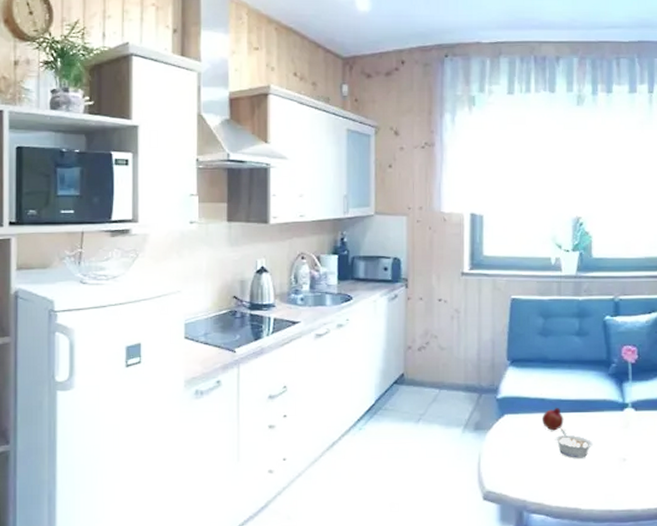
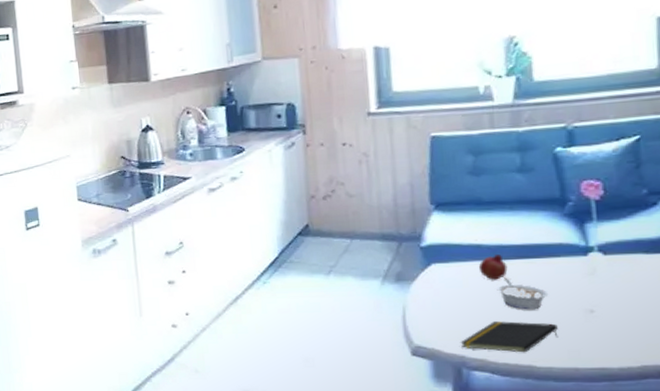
notepad: none [523,468,599,497] -> present [460,321,558,353]

